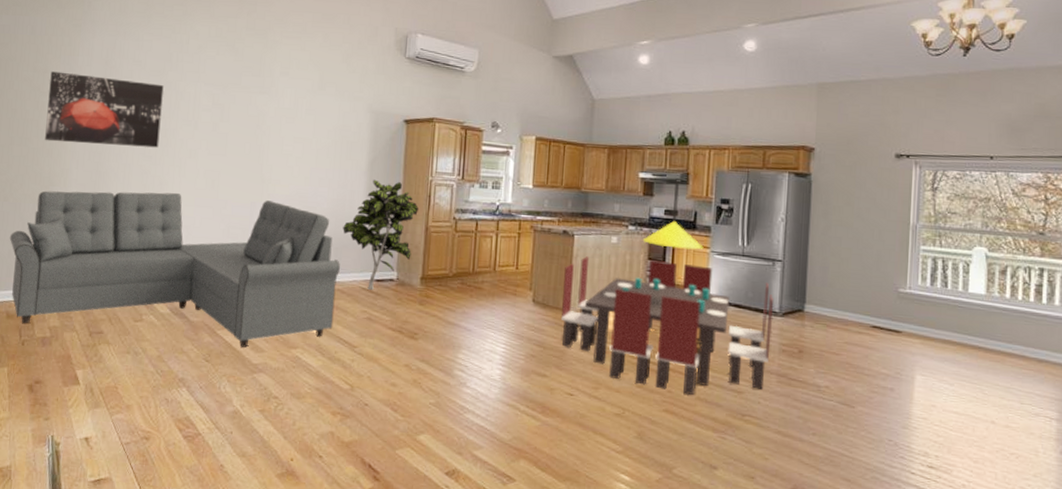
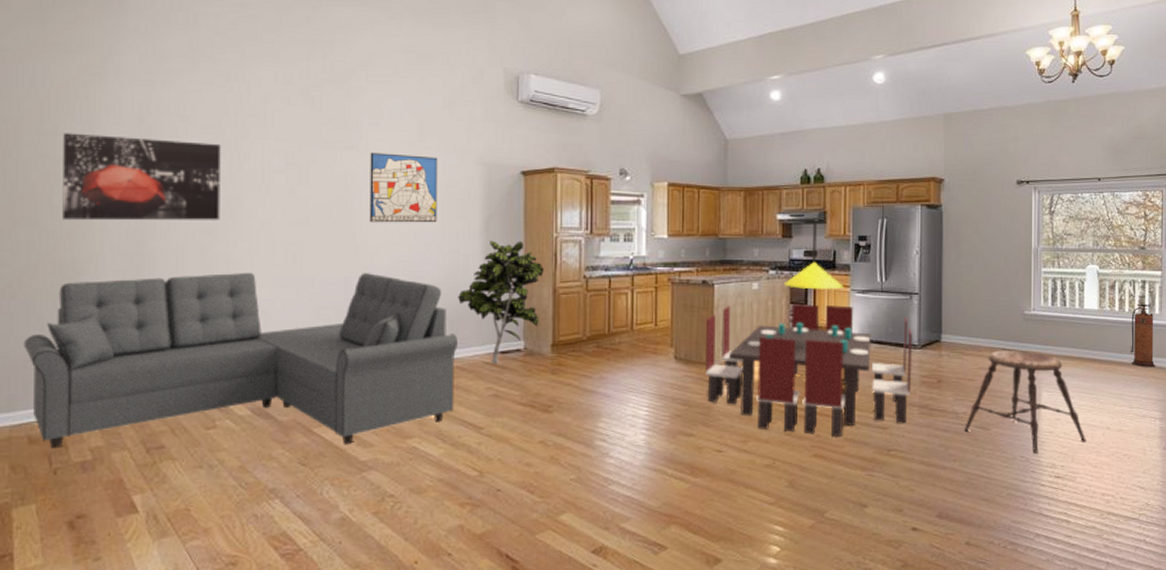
wall art: none [274,98,334,161] -> present [369,153,438,223]
stool: none [825,326,966,440] -> present [963,350,1086,455]
fire extinguisher: none [1022,292,1054,363] -> present [1130,304,1156,368]

